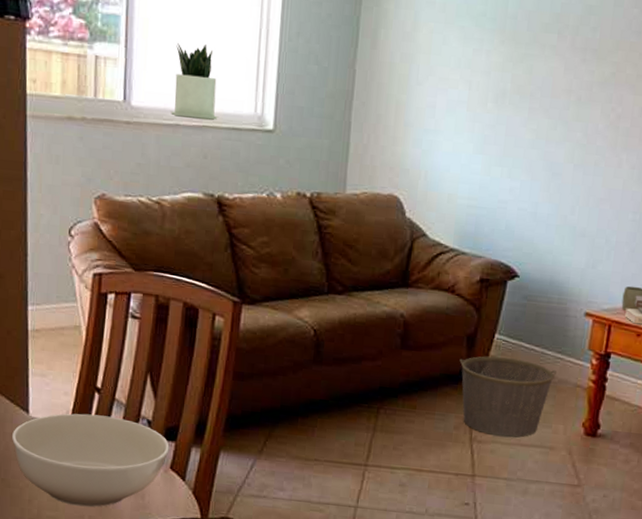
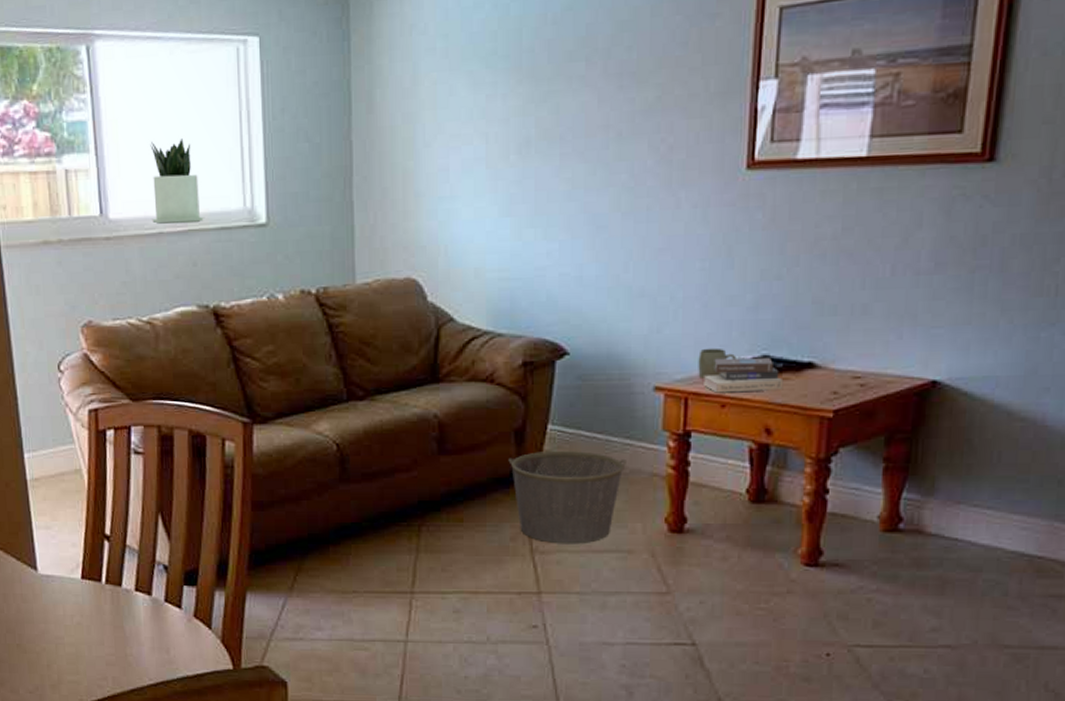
bowl: present [11,413,170,507] -> none [22,565,191,667]

